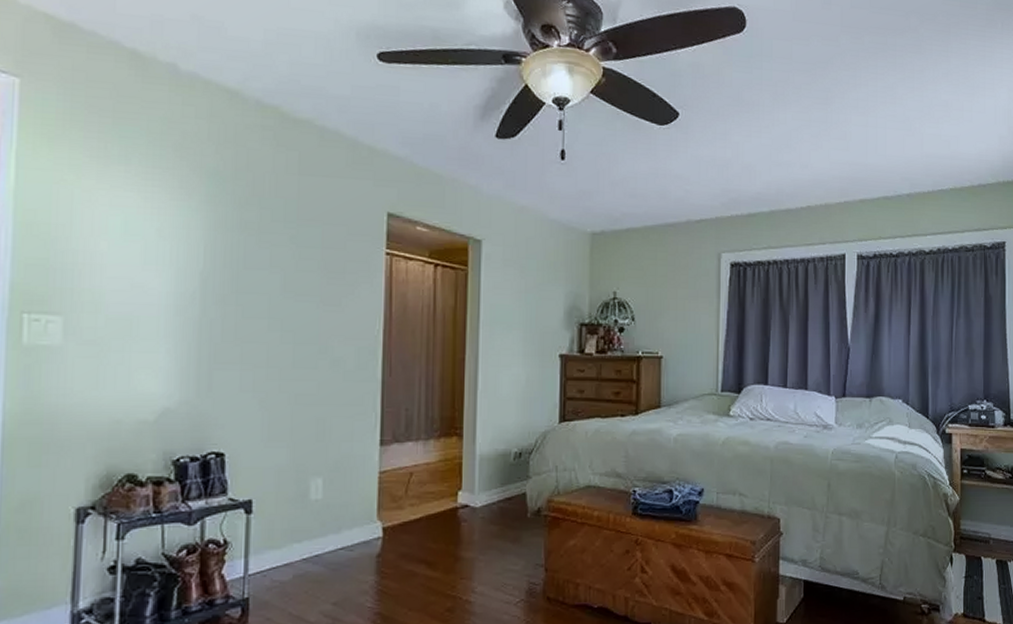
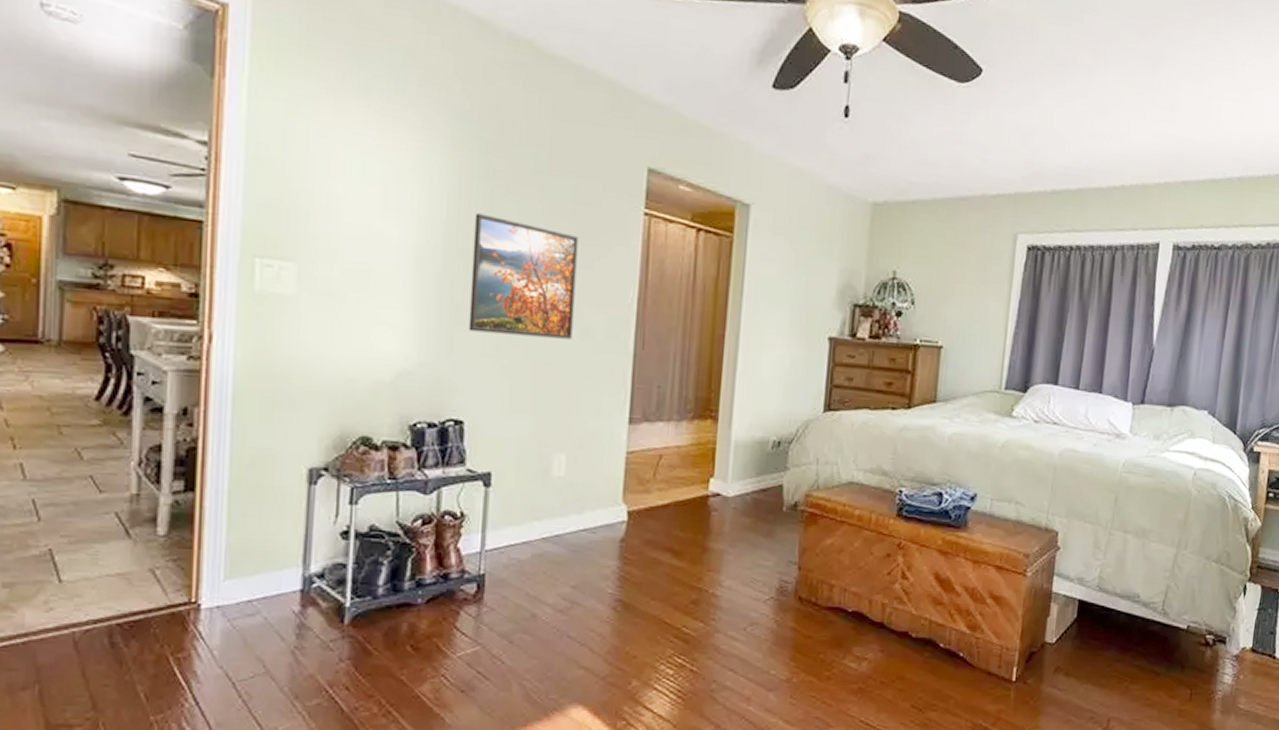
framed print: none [226,261,327,371] -> present [468,213,579,340]

